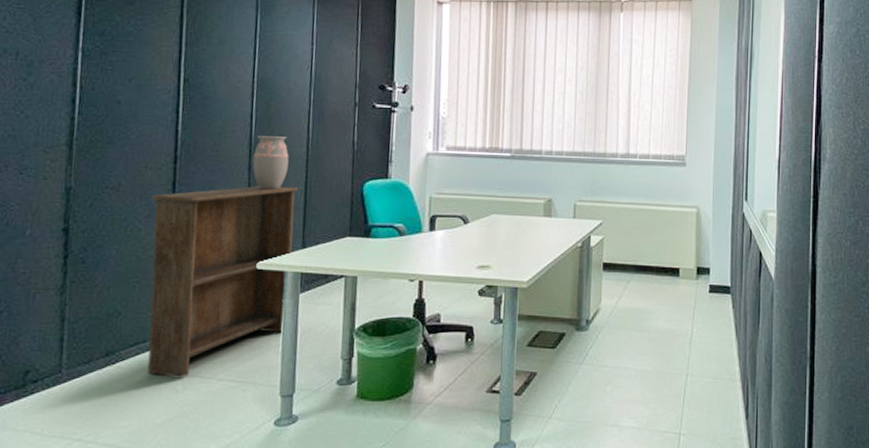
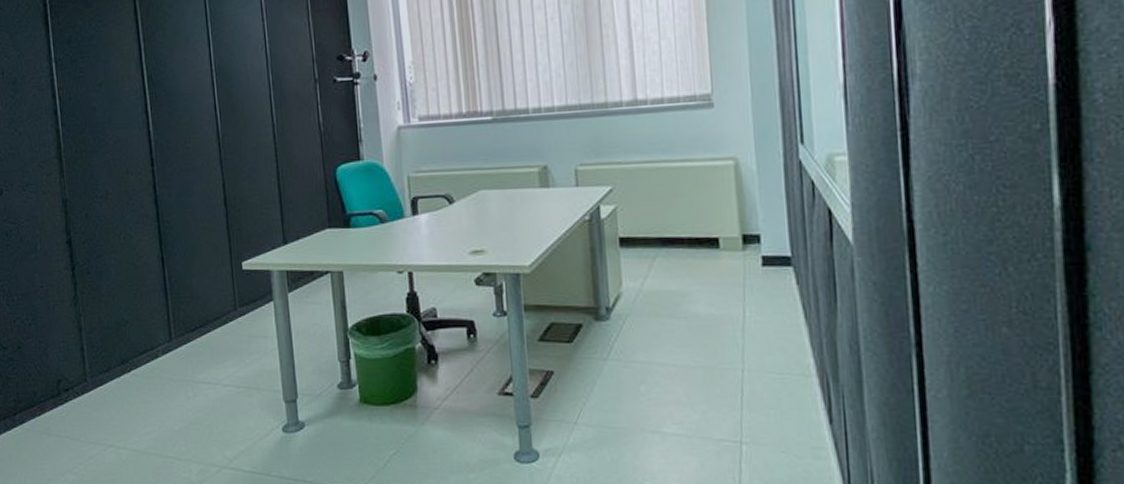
bookshelf: present [147,186,298,377] -> none [136,180,279,384]
decorative vase: present [252,136,289,190] -> none [223,126,258,185]

